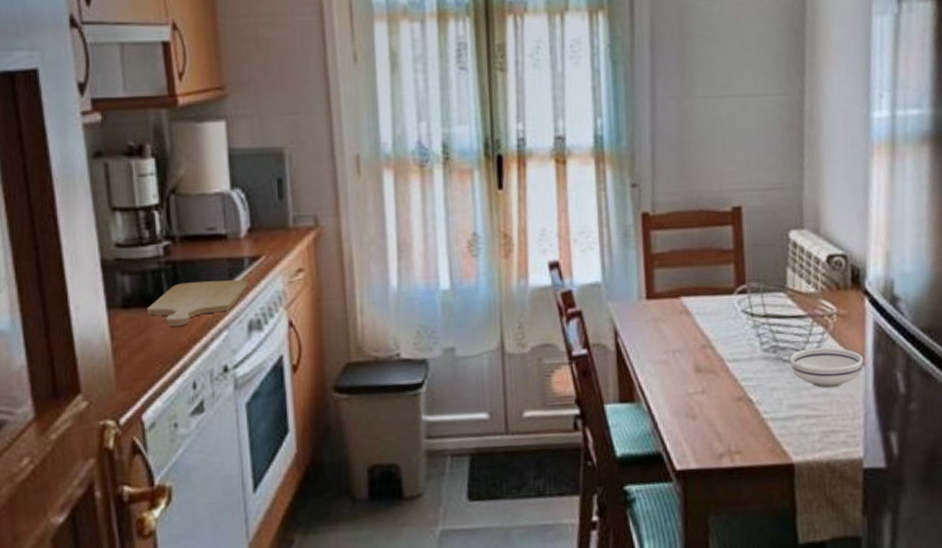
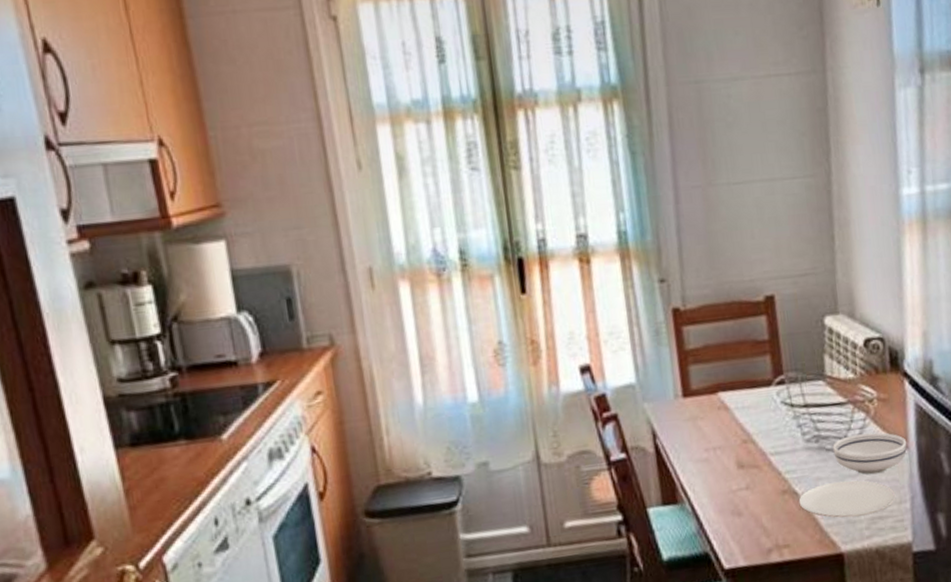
chopping board: present [147,279,249,327] -> none [158,407,266,463]
plate: none [753,392,850,429] -> present [798,480,896,518]

